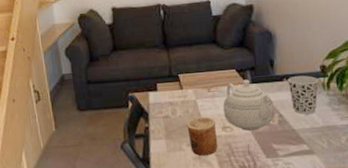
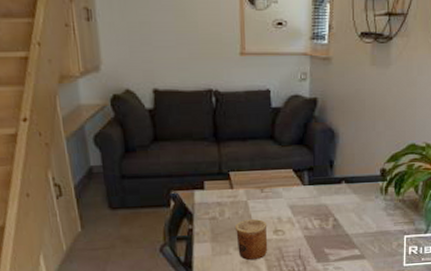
teapot: present [223,79,275,131] -> none [276,180,329,235]
cup: present [287,75,319,114] -> none [346,179,377,219]

